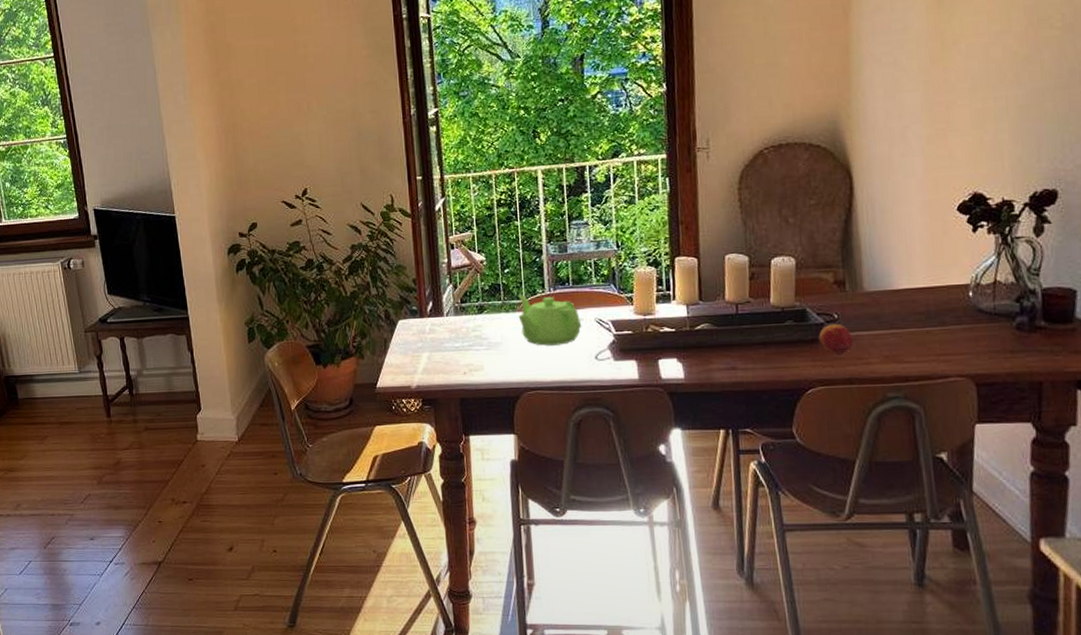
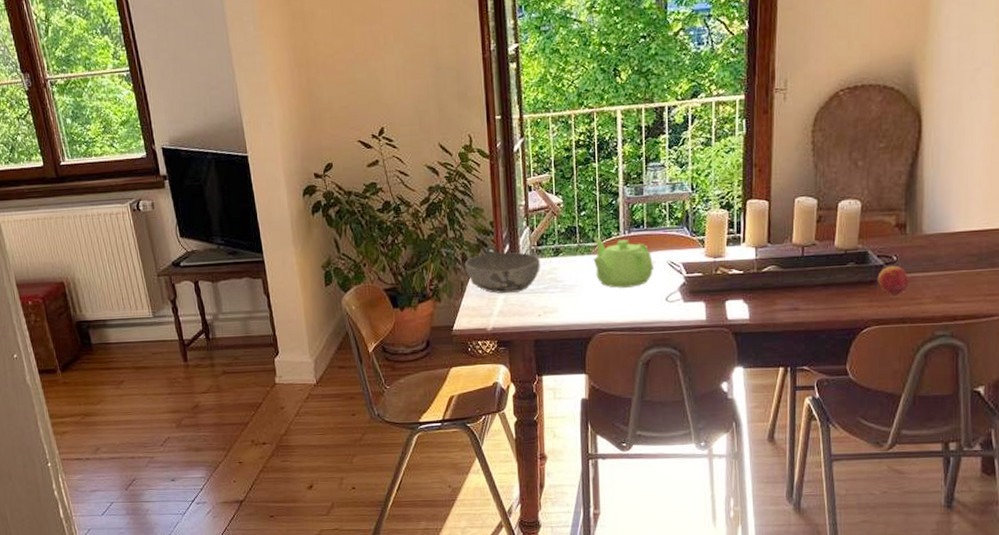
bowl: none [387,309,465,351] -> present [464,252,540,293]

